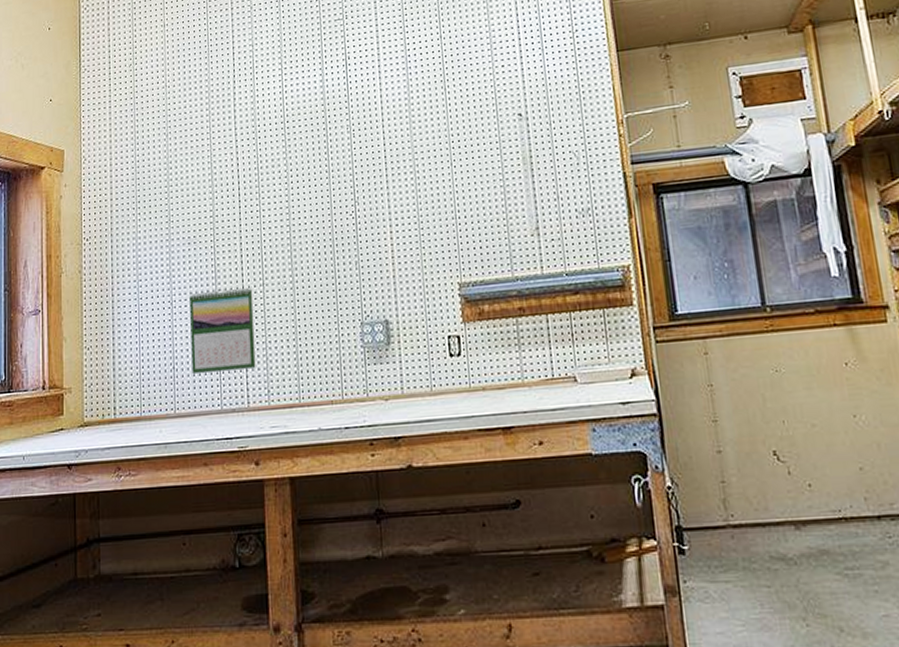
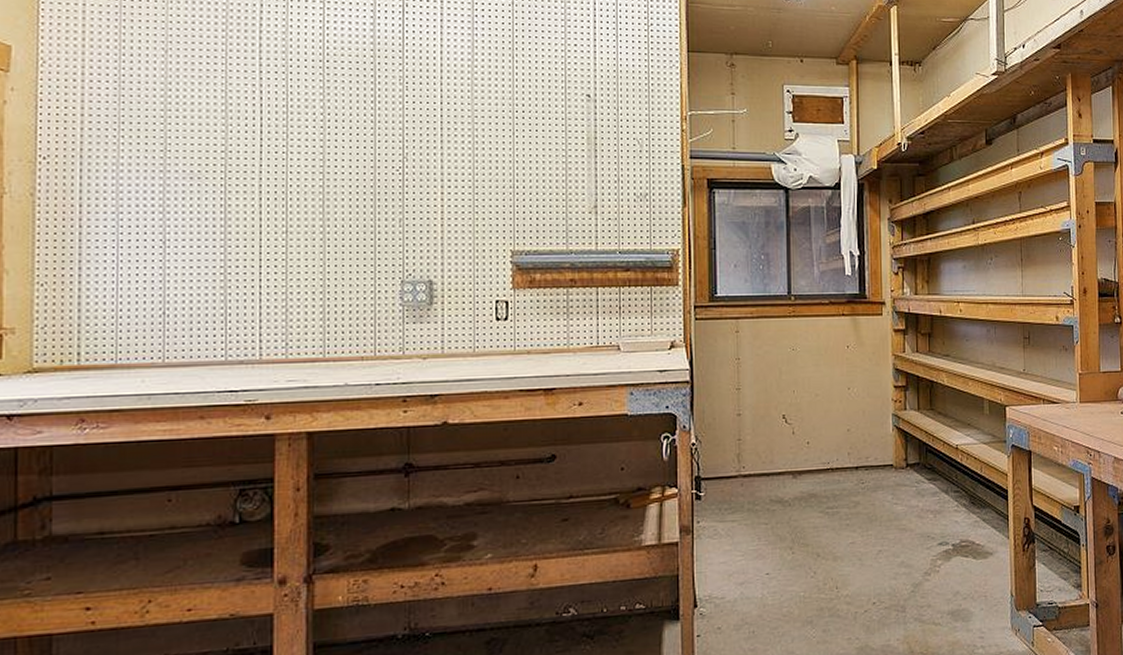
calendar: present [190,287,256,373] -> none [189,232,273,321]

